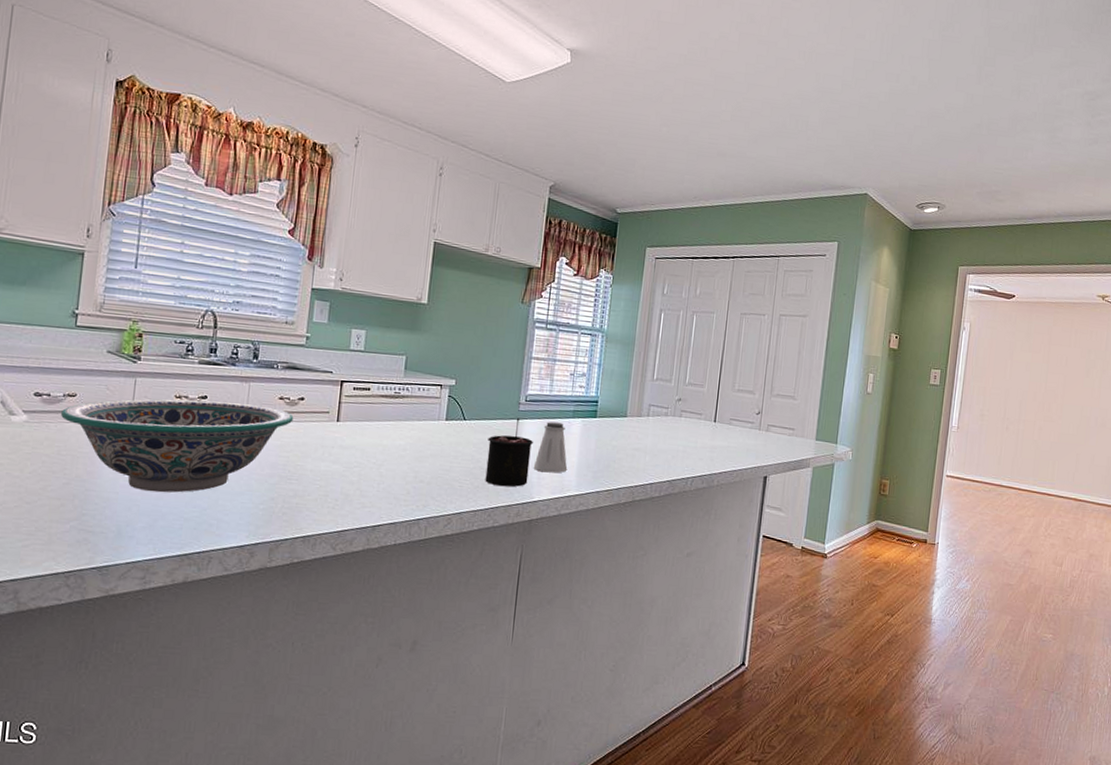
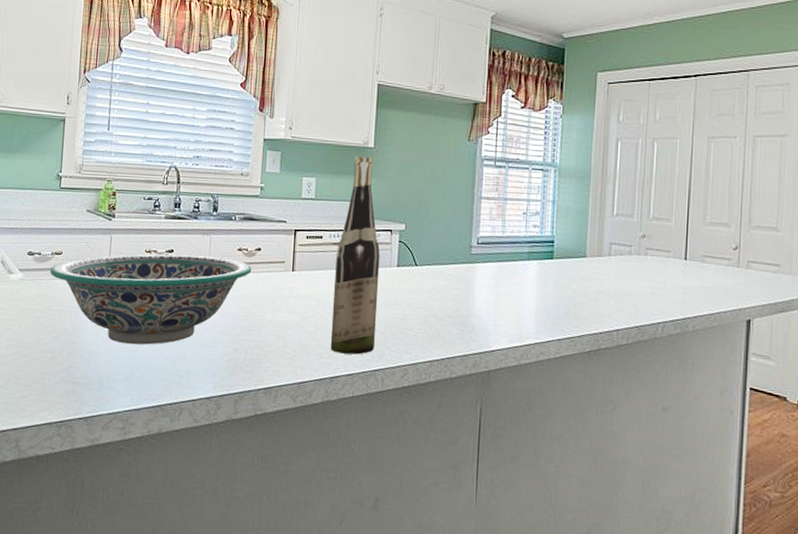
wine bottle: none [373,311,429,504] -> present [330,156,380,355]
candle: present [485,417,533,487] -> none [440,261,487,336]
saltshaker: present [533,422,568,473] -> none [489,265,525,320]

